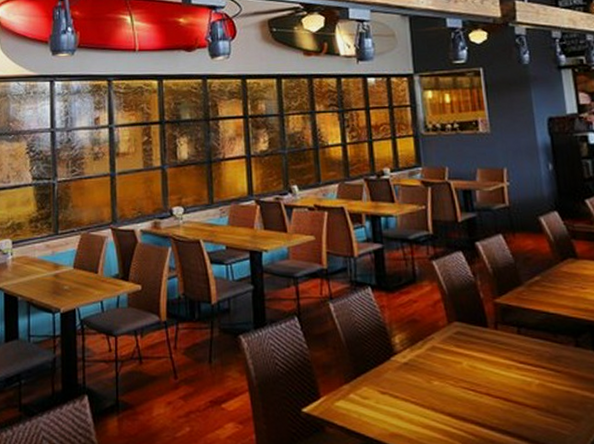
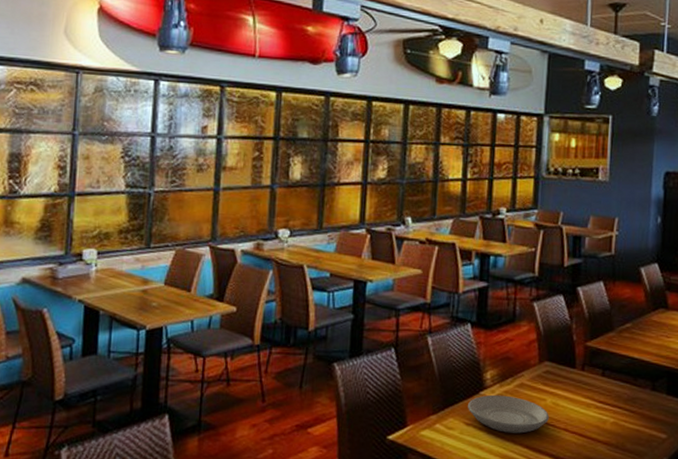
plate: none [380,360,468,401] -> present [468,394,549,434]

